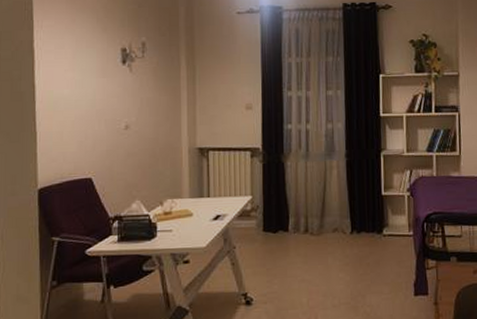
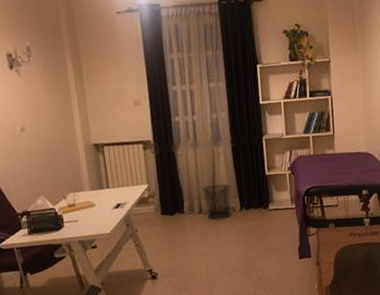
waste bin: none [311,202,342,242] -> present [203,184,231,220]

